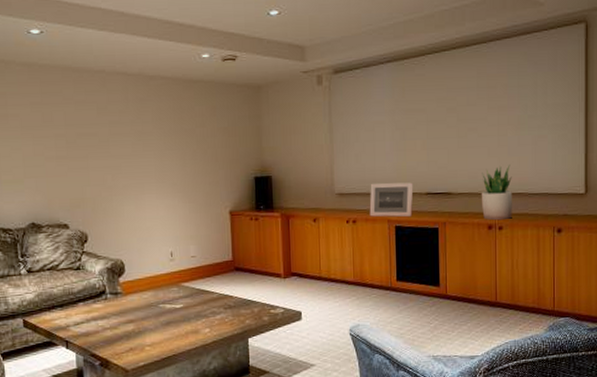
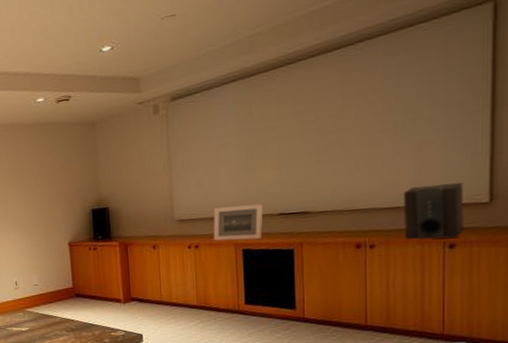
planter: present [481,165,512,221] -> none [346,177,387,239]
speaker: none [524,174,568,224] -> present [404,181,464,240]

